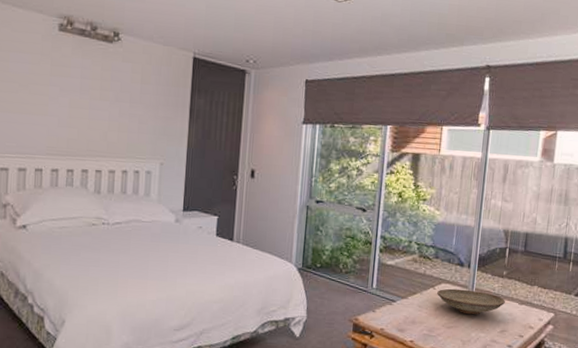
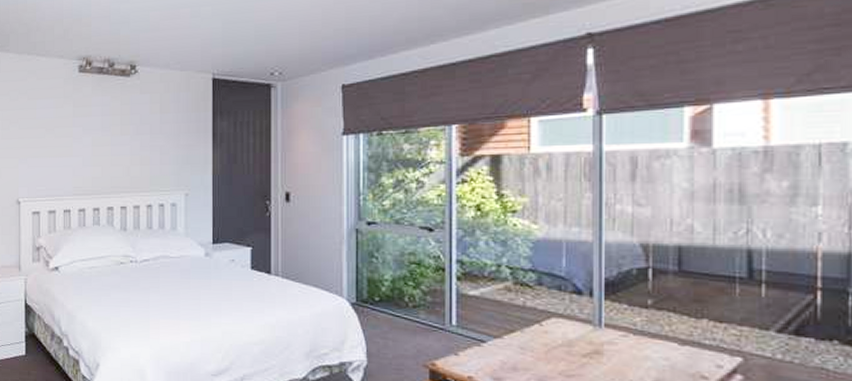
decorative bowl: present [437,288,505,315] -> none [546,324,655,360]

